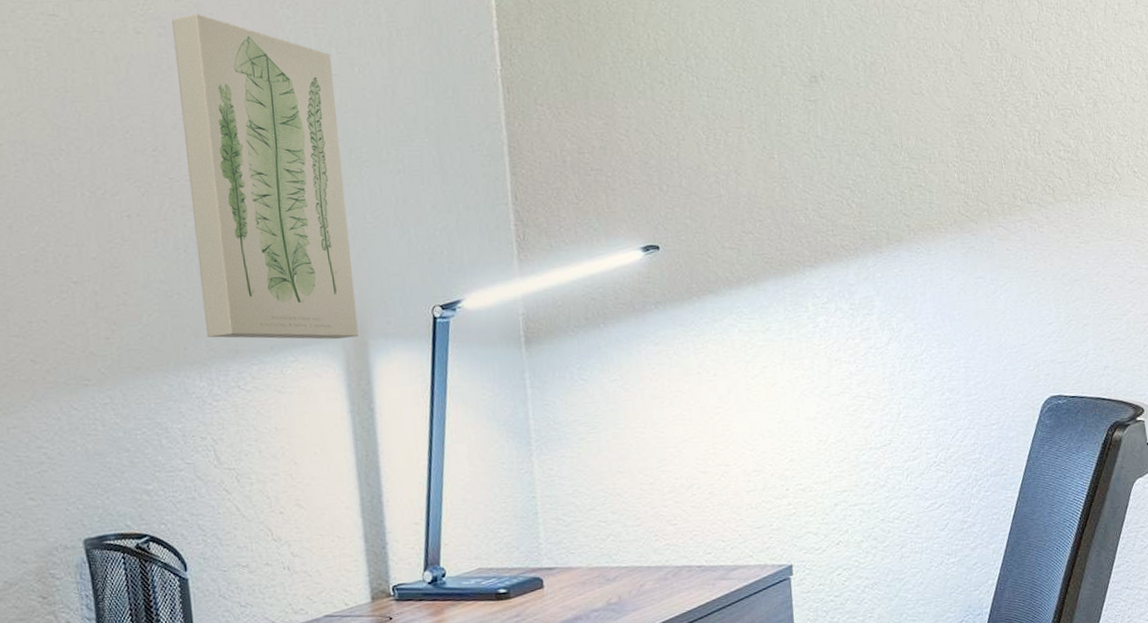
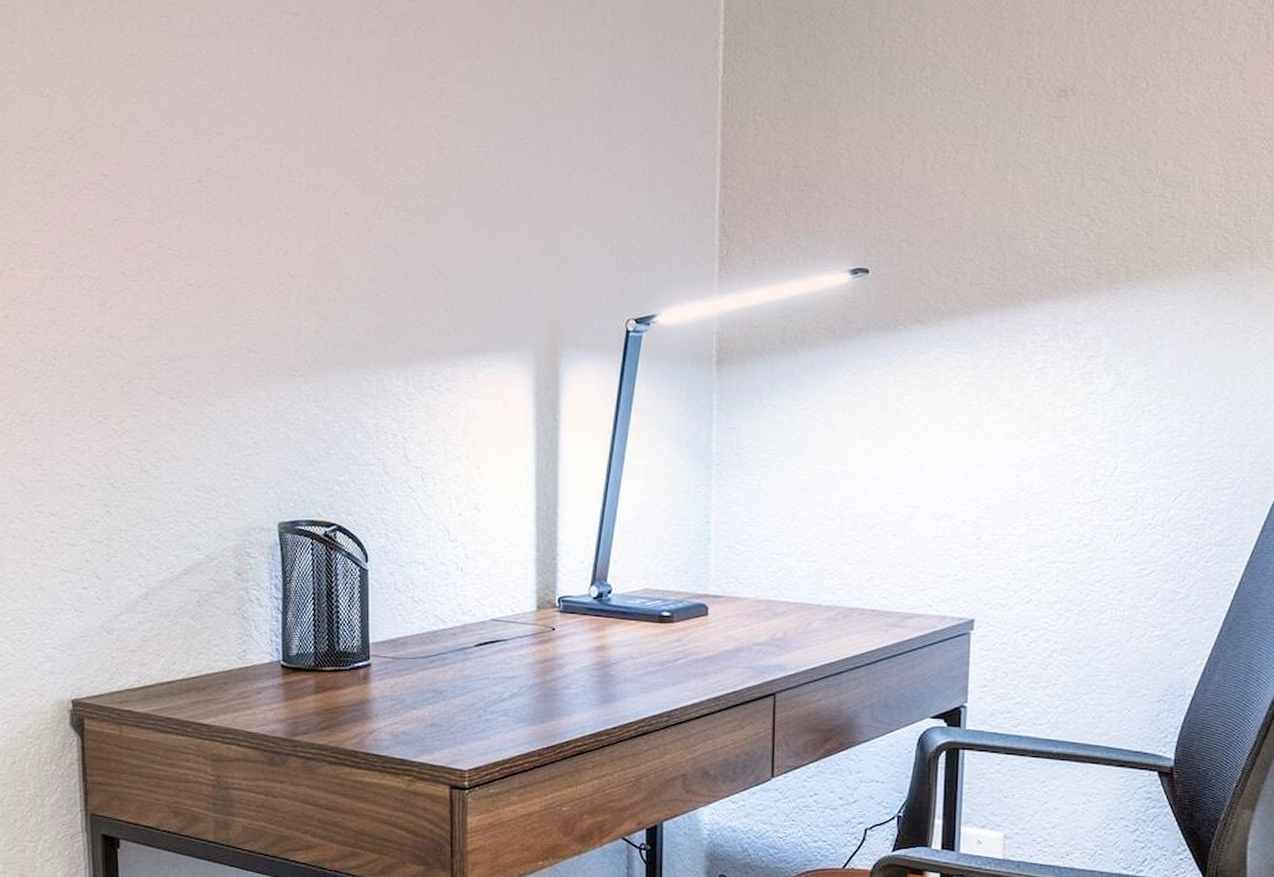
wall art: present [172,14,359,340] -> none [404,14,553,347]

